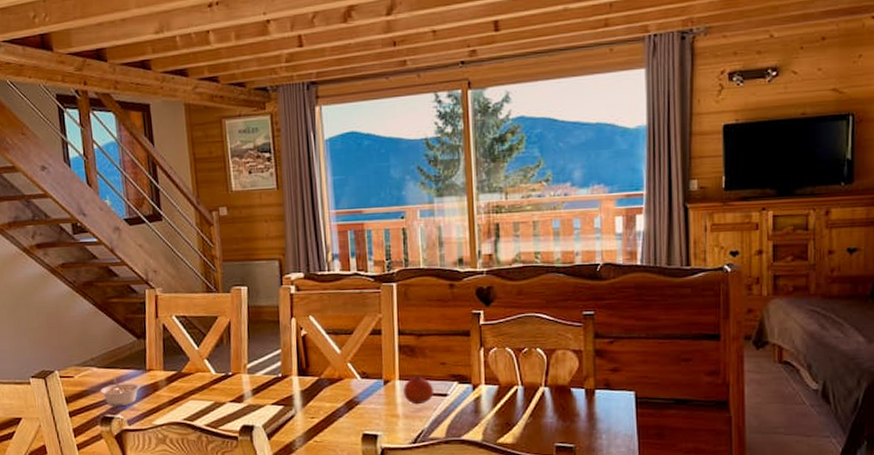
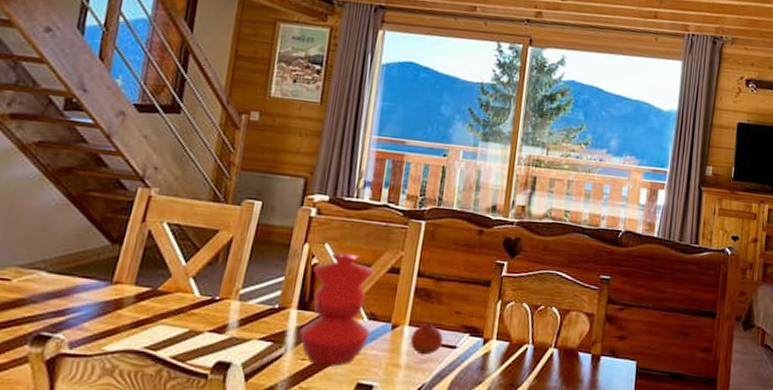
legume: present [99,378,140,406] -> none [41,288,99,324]
vase: none [303,321,365,422] -> present [299,252,374,367]

